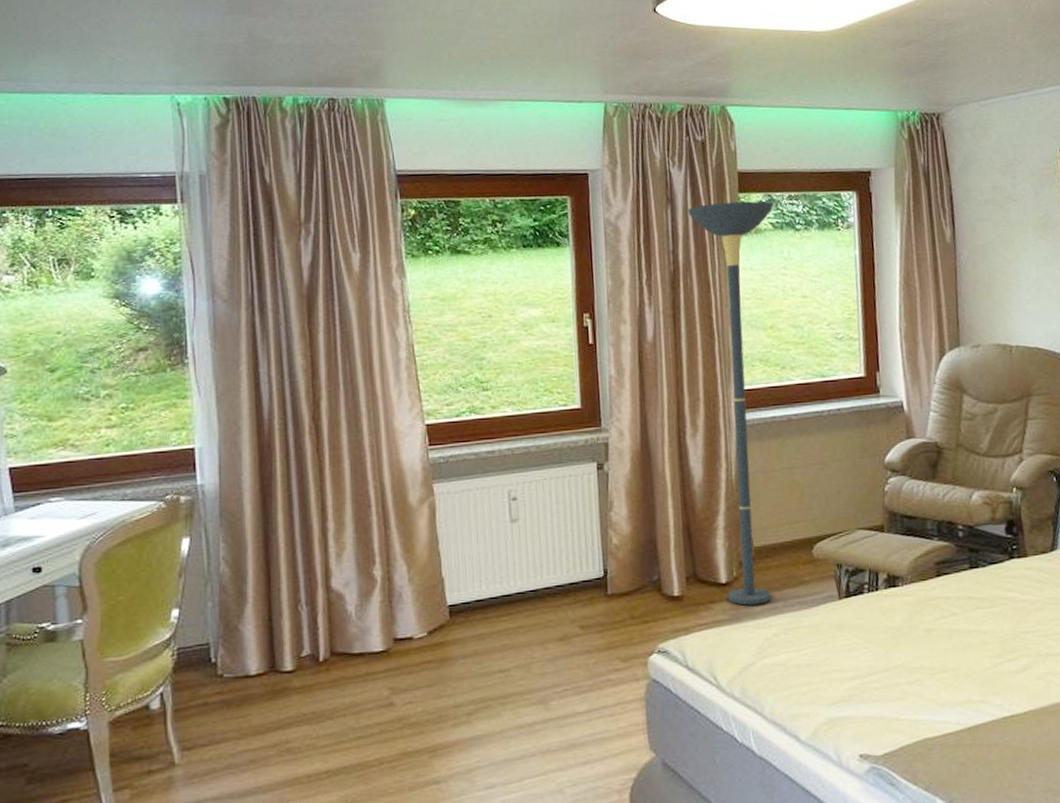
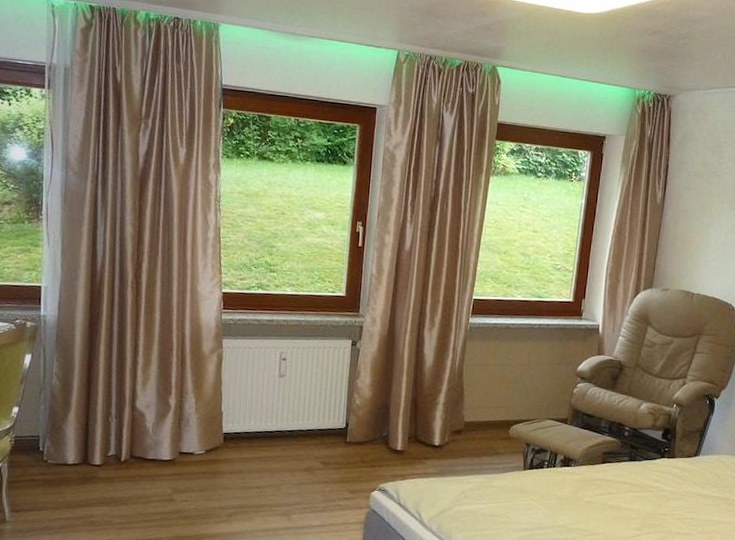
floor lamp: present [688,201,773,606] -> none [438,146,522,465]

